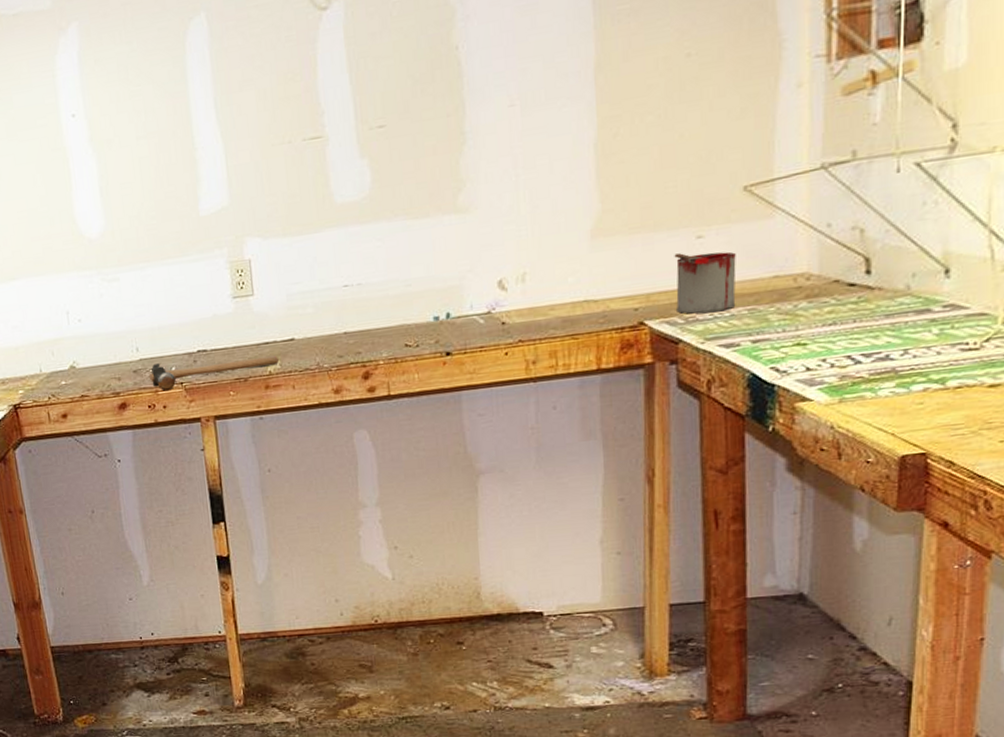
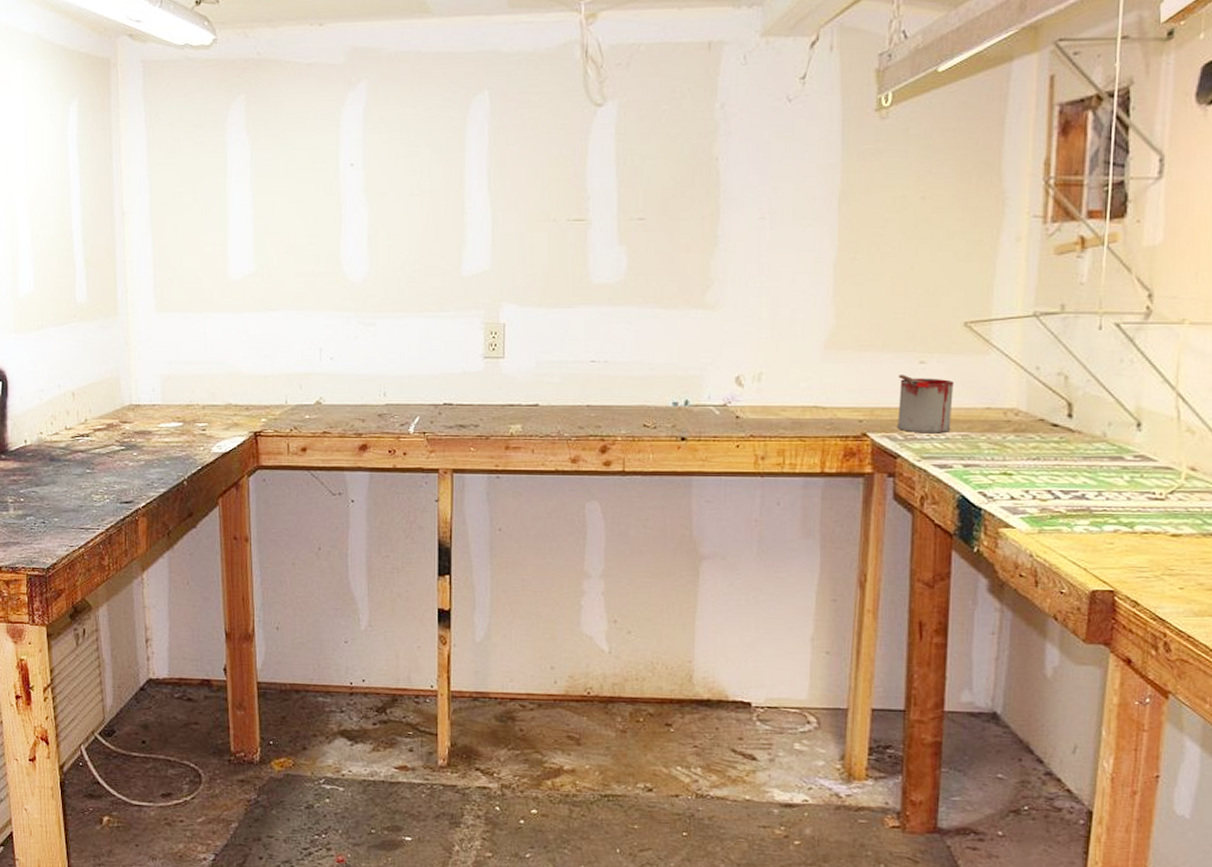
claw hammer: present [149,354,279,391] -> none [394,411,521,439]

